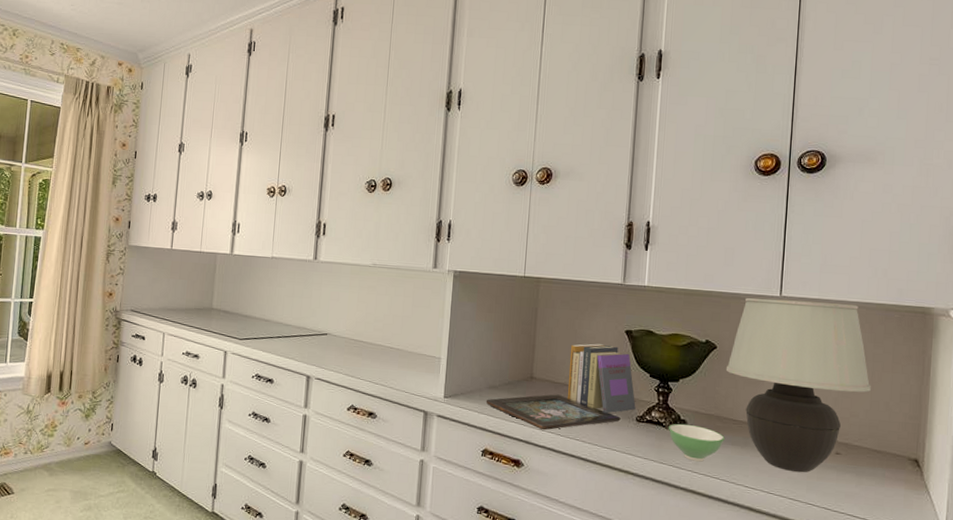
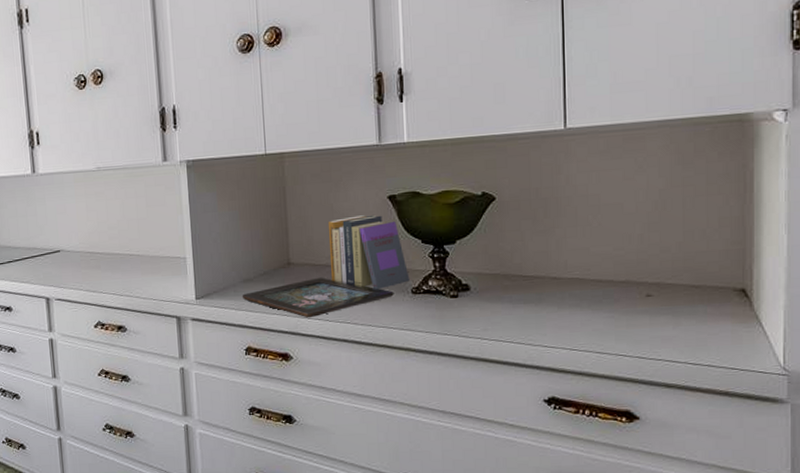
bowl: present [668,423,726,462] -> none [448,288,516,327]
table lamp: present [725,297,871,473] -> none [508,125,683,324]

